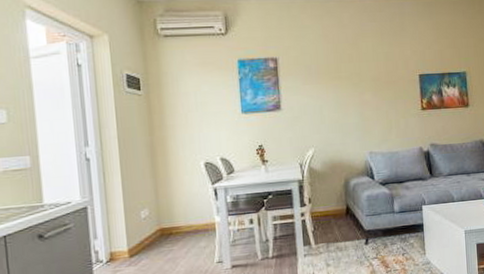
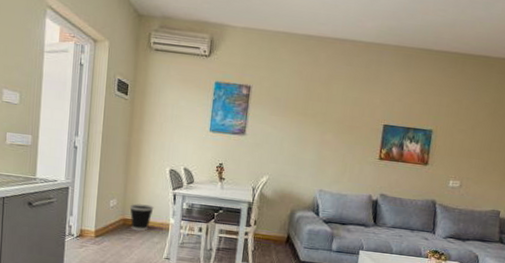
wastebasket: none [165,207,194,239] -> present [129,203,154,231]

